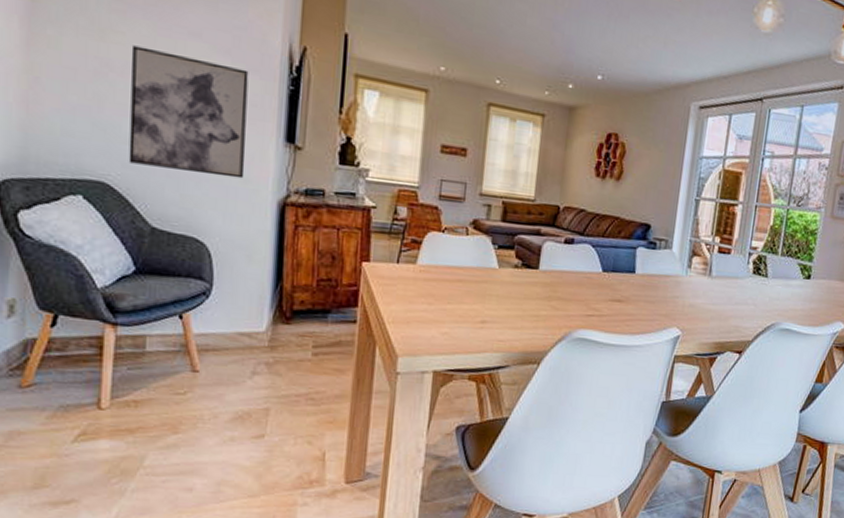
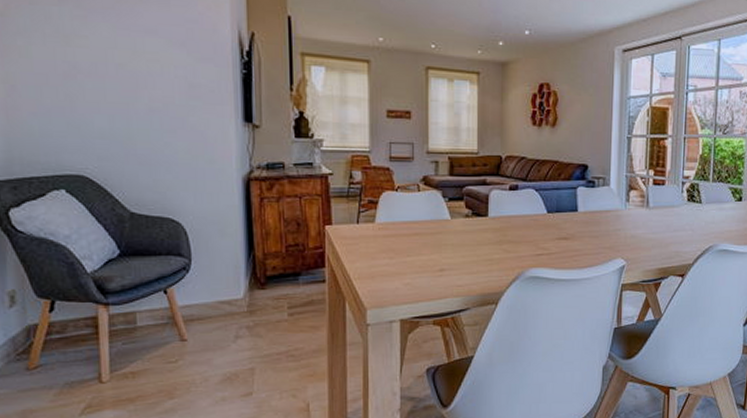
wall art: present [128,45,249,179] -> none [95,47,210,160]

